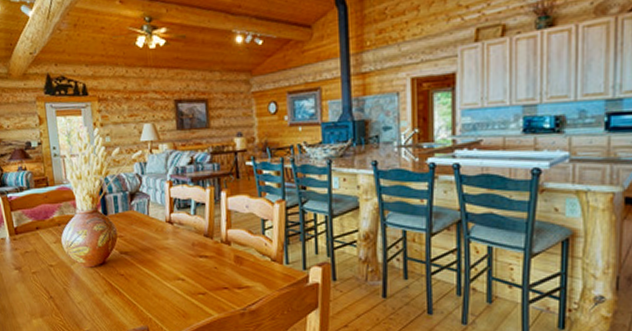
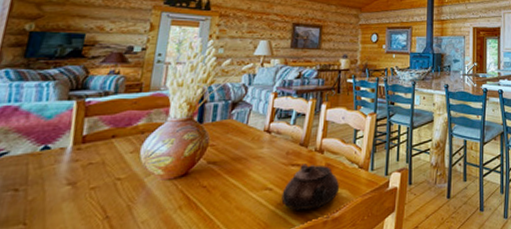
teapot: none [194,255,254,302] -> present [281,164,340,212]

